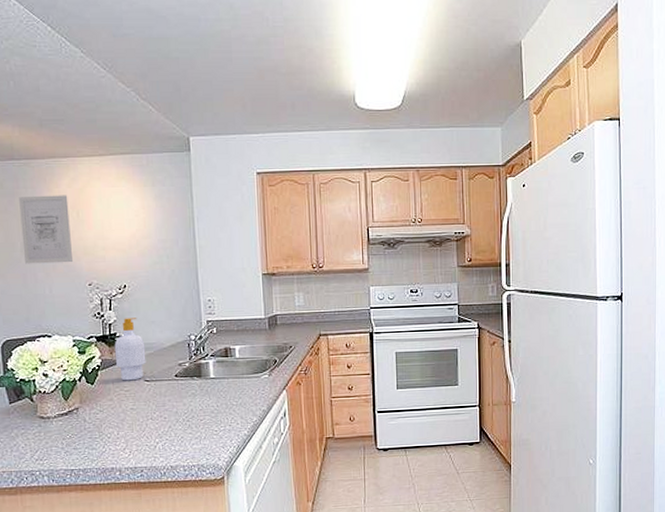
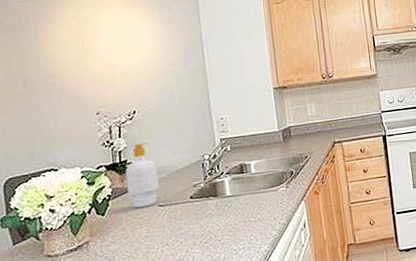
wall art: present [19,195,72,264] -> none [21,27,79,99]

